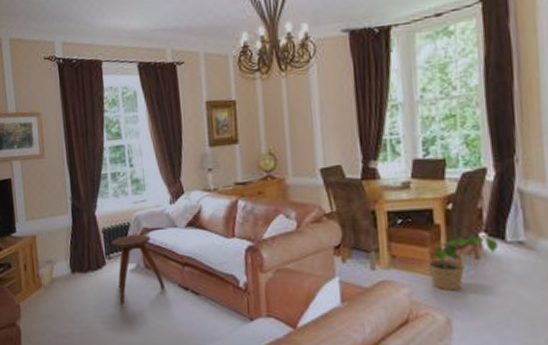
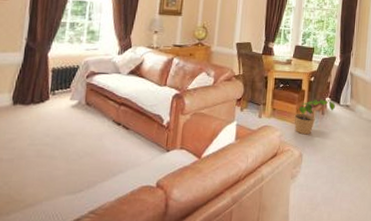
stool: present [111,233,165,306] -> none [55,75,101,136]

